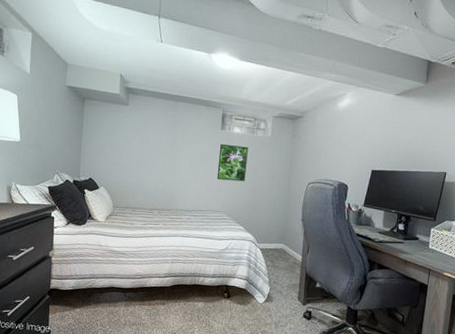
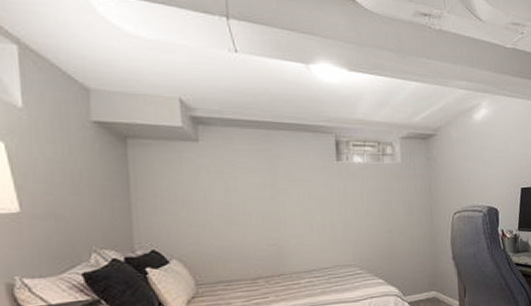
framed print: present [217,143,248,182] -> none [337,178,377,225]

